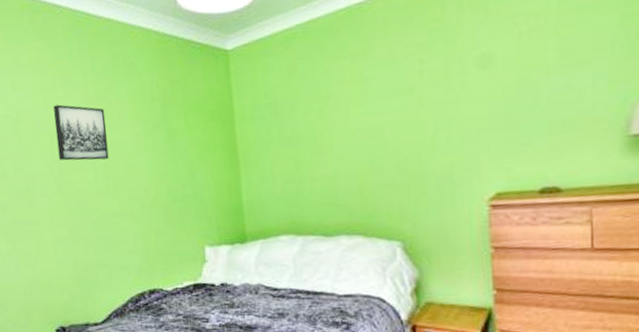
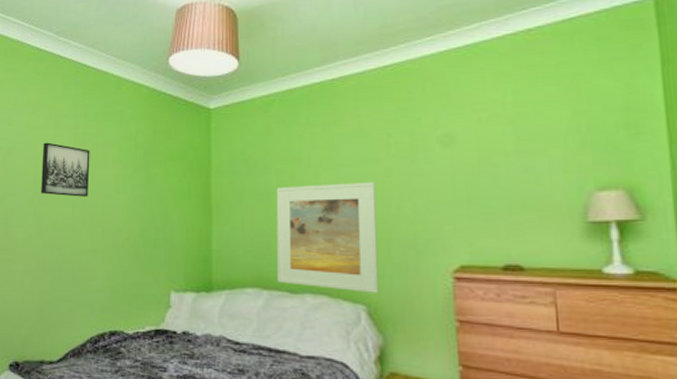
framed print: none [304,115,414,229] -> present [276,182,379,293]

